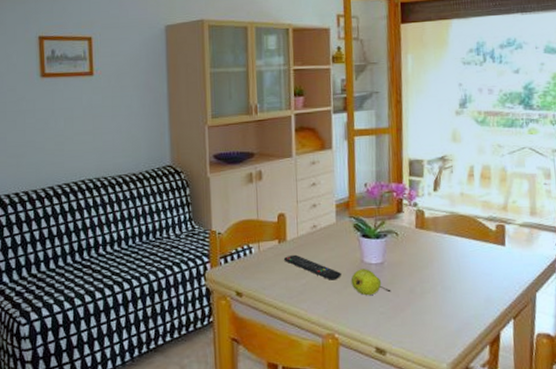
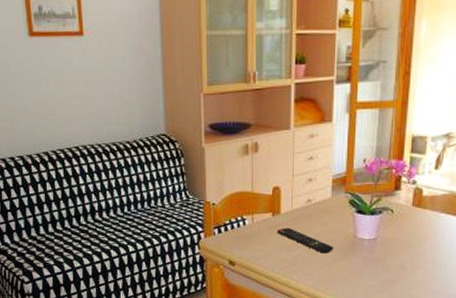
fruit: present [351,269,391,296] -> none [342,244,382,270]

